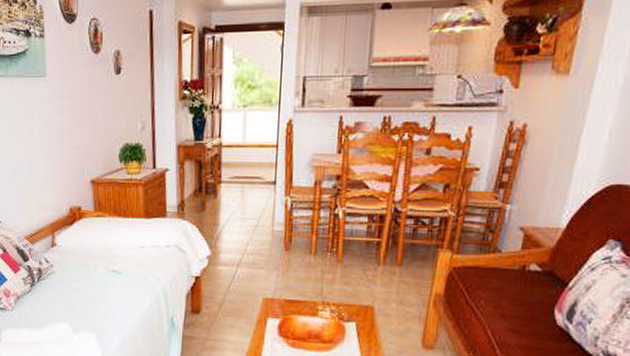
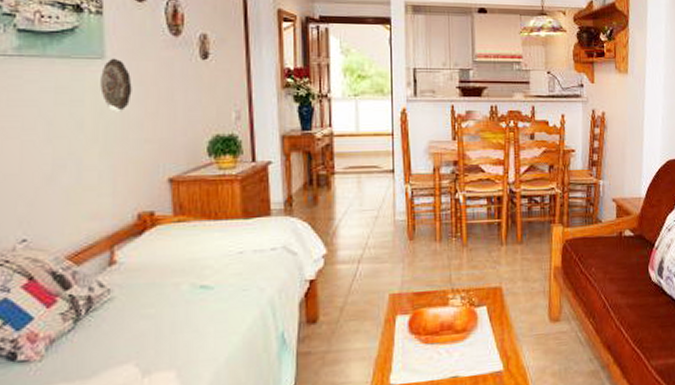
decorative plate: none [44,76,65,123] -> present [100,58,132,112]

